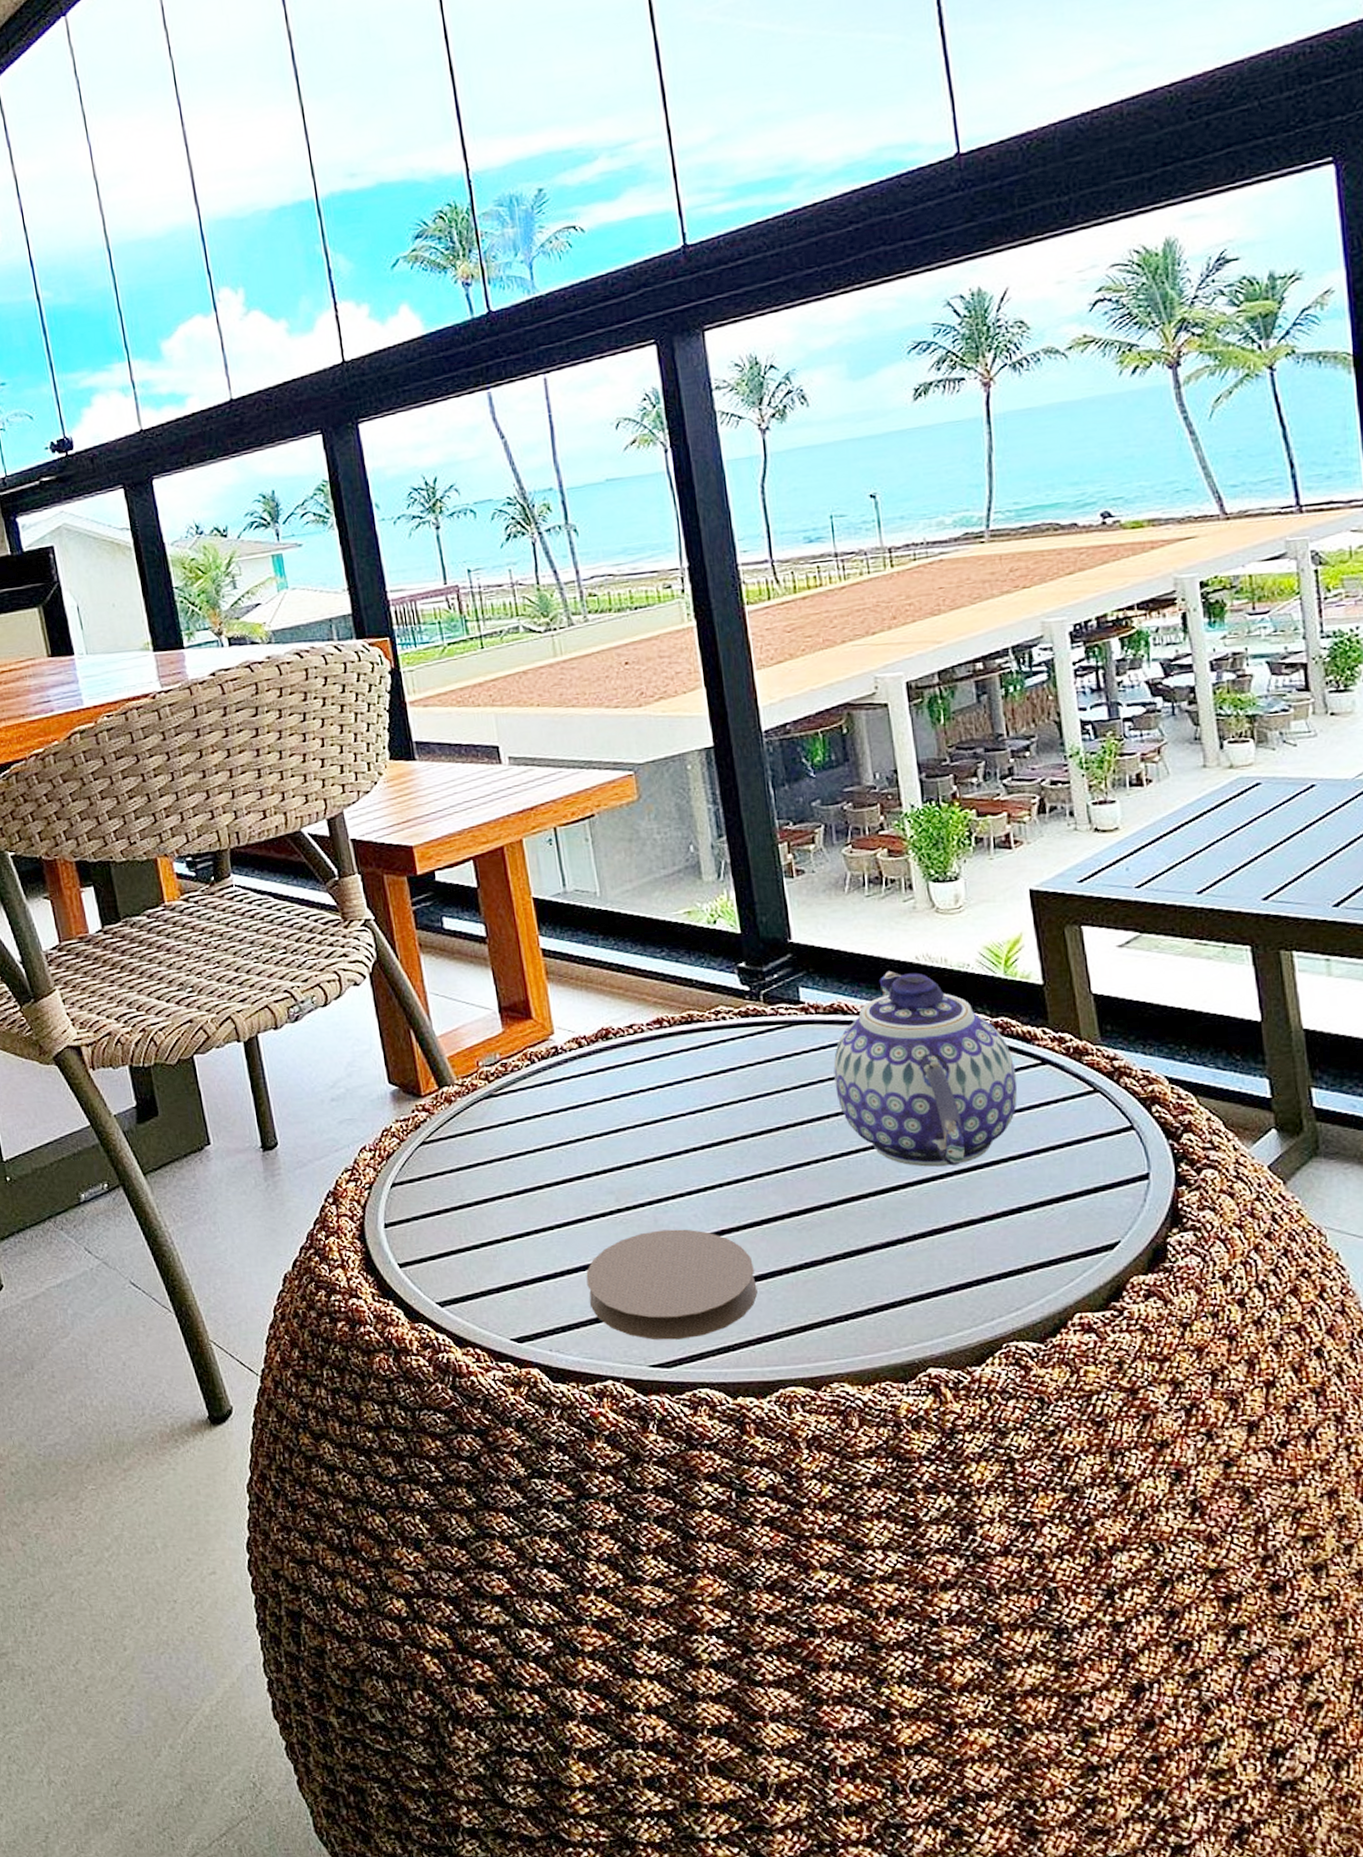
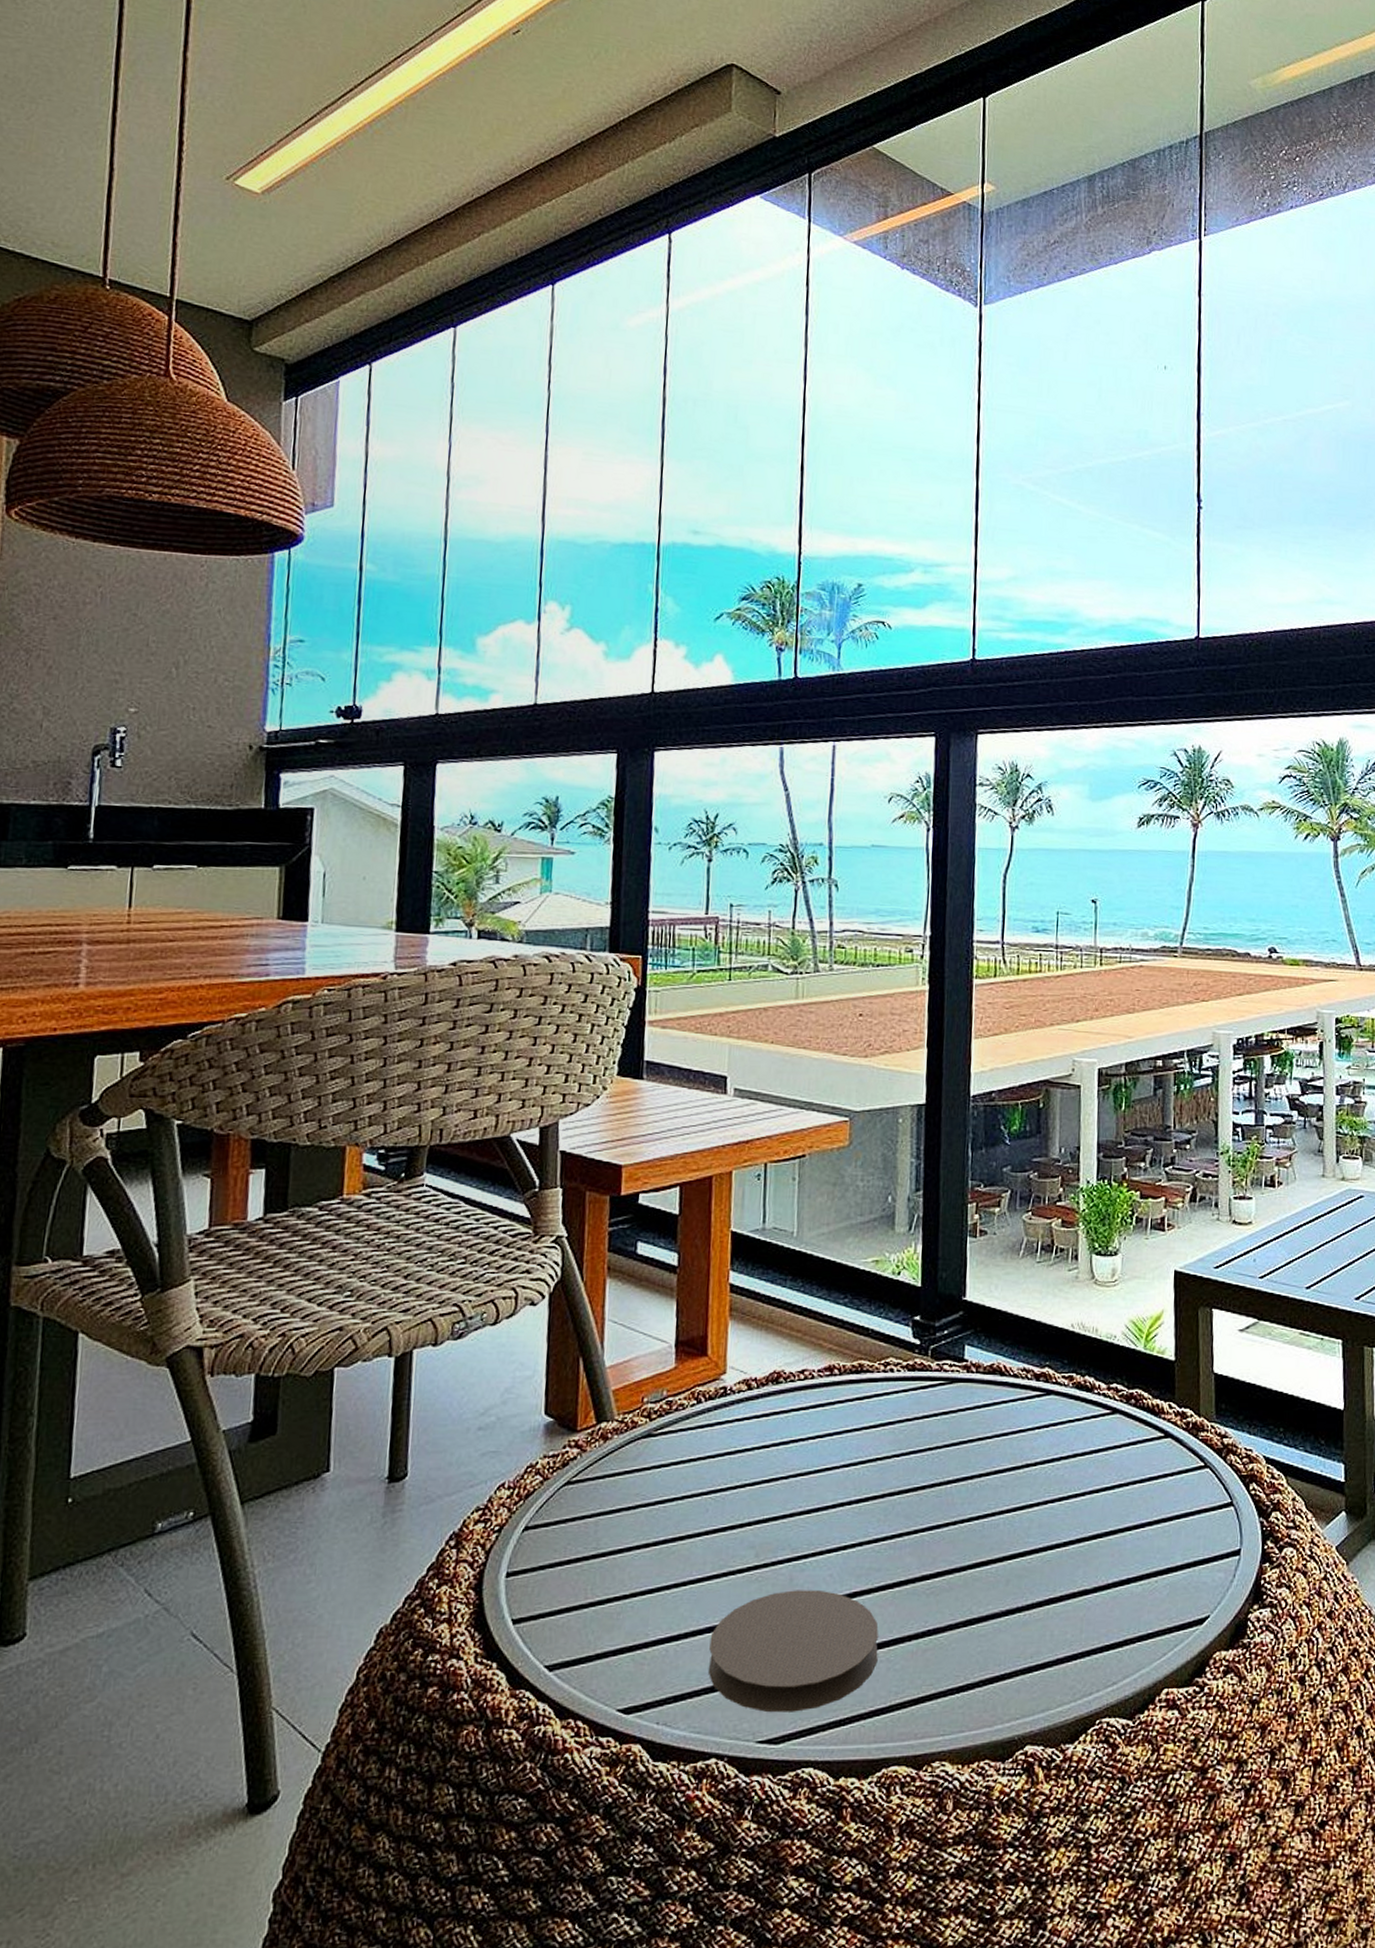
teapot: present [833,970,1018,1167] -> none [983,1336,1142,1534]

